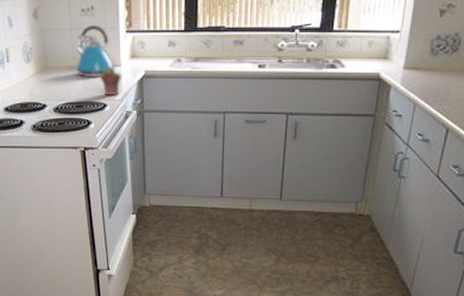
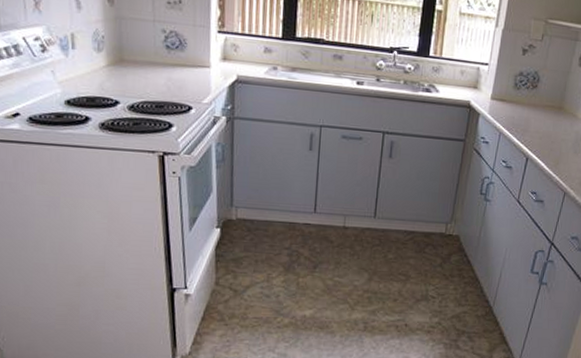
kettle: present [74,24,118,78] -> none [156,19,206,77]
potted succulent: present [100,66,121,96] -> none [185,66,210,99]

